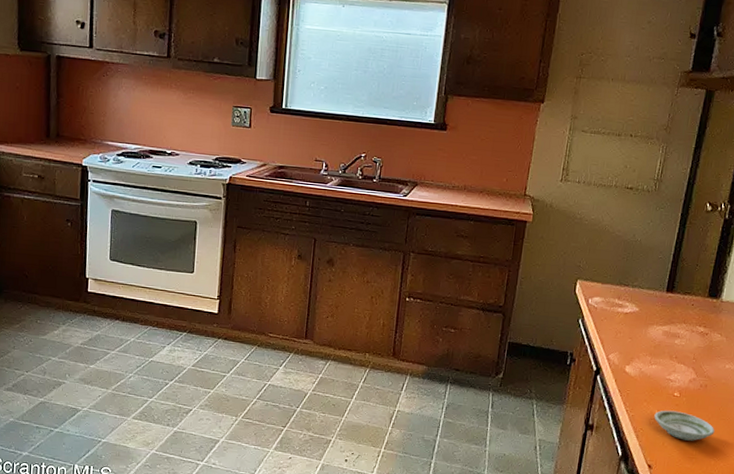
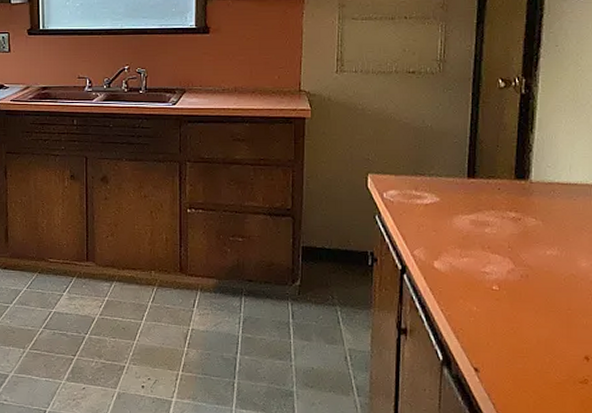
saucer: present [654,410,715,441] -> none [473,306,545,338]

